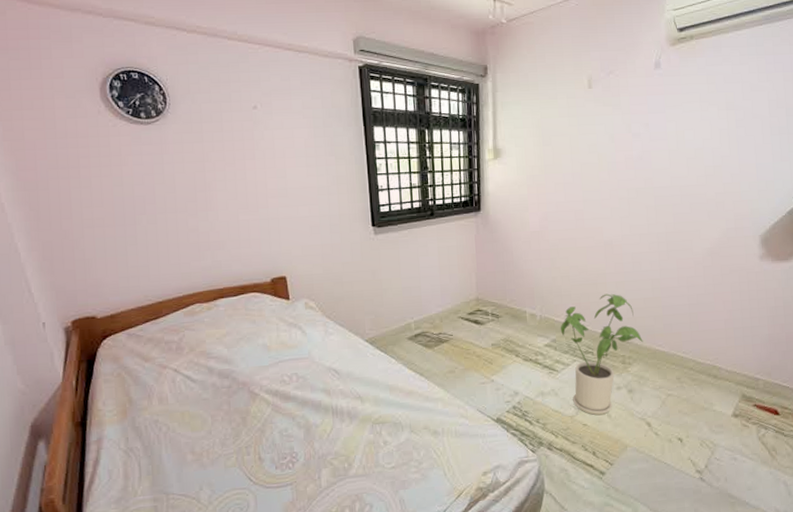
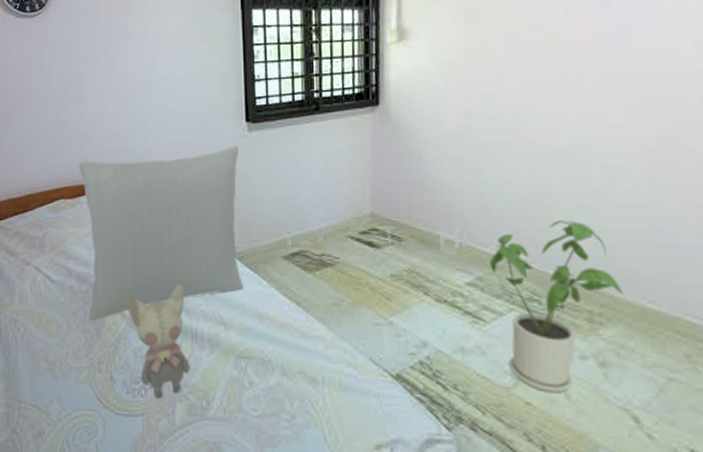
pillow: none [212,247,376,411] -> present [78,146,243,321]
stuffed animal: none [269,368,332,468] -> present [126,283,190,398]

